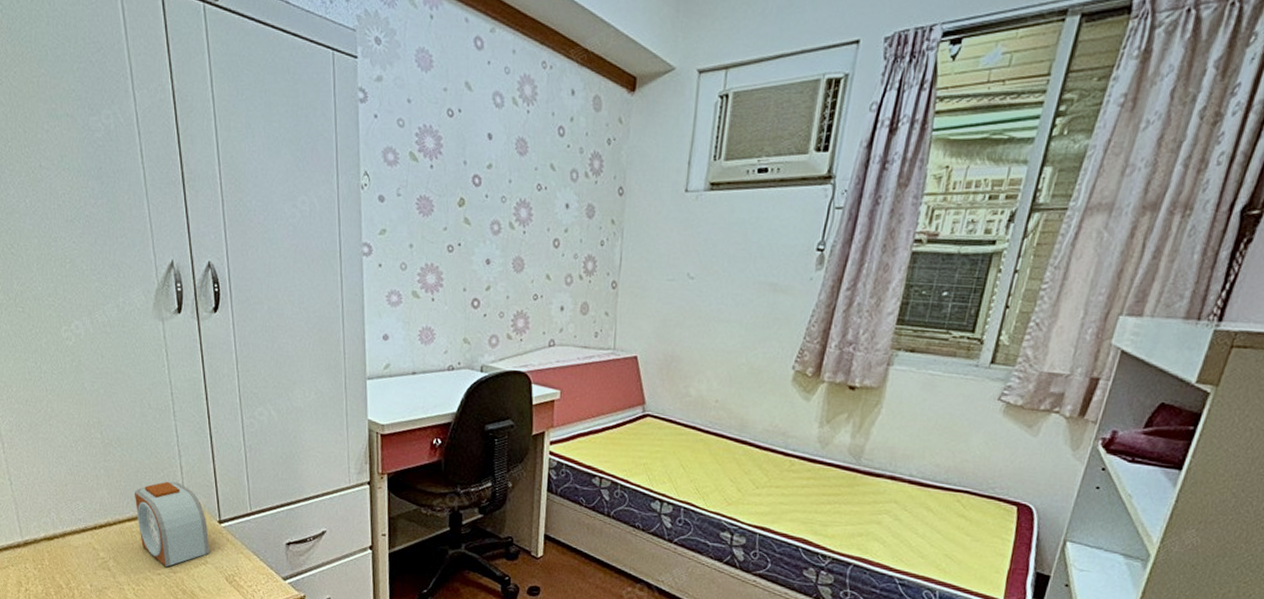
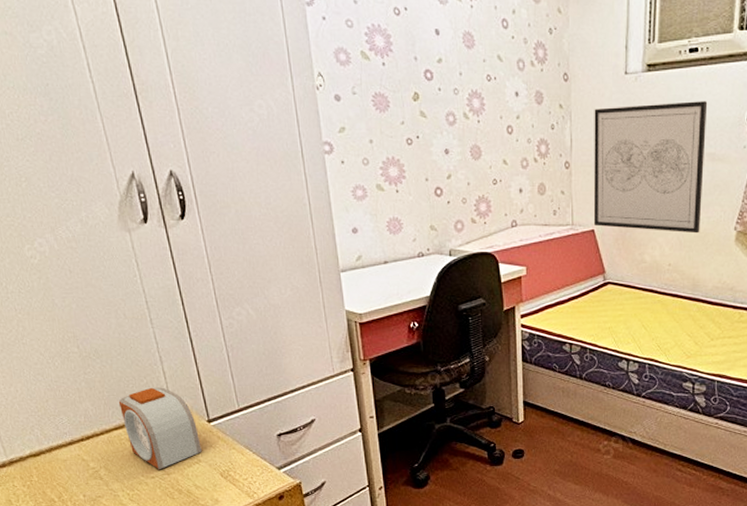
wall art: none [637,225,774,370] -> present [593,101,708,234]

